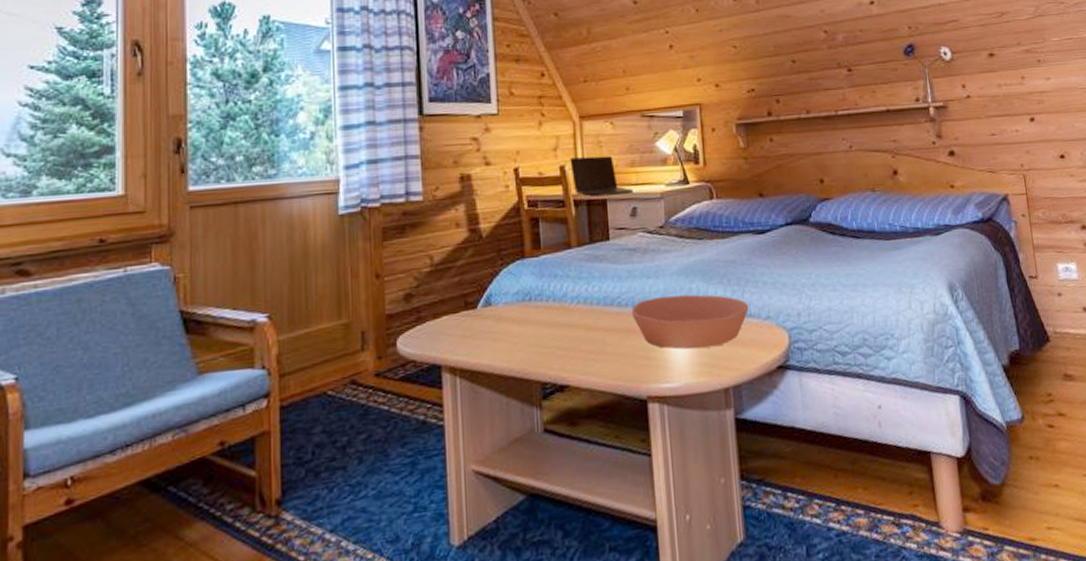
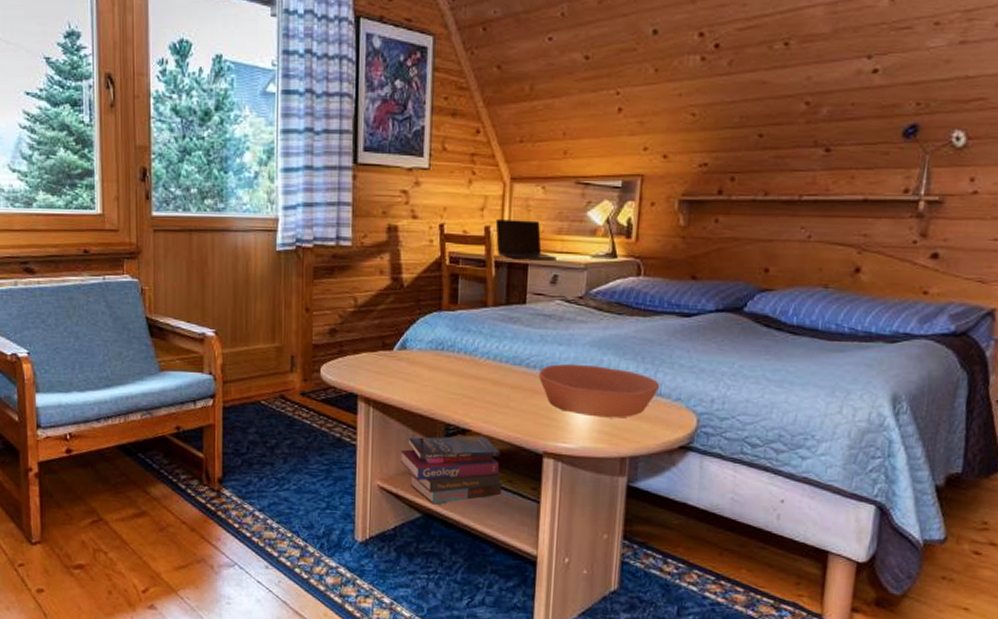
books: none [495,390,610,481] -> present [400,435,502,505]

